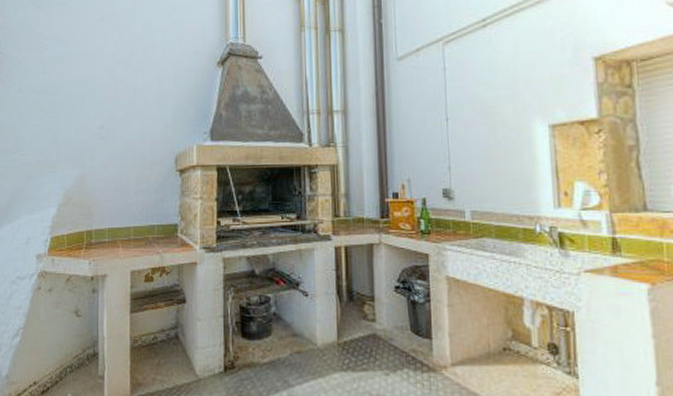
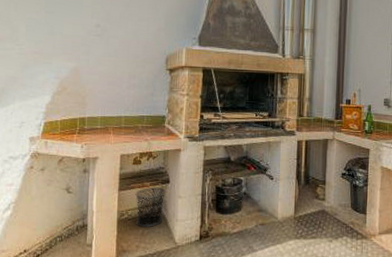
waste bin: none [149,307,183,356] -> present [135,187,167,227]

